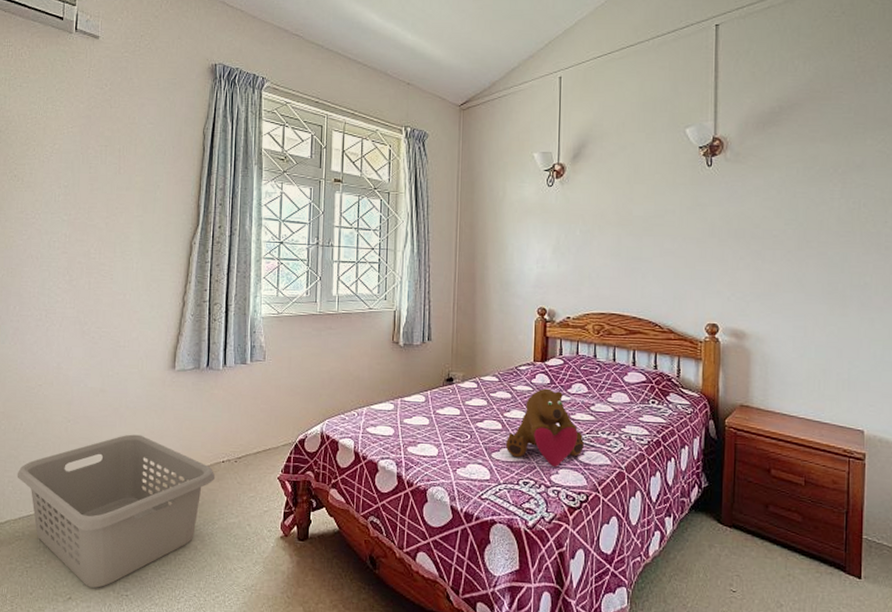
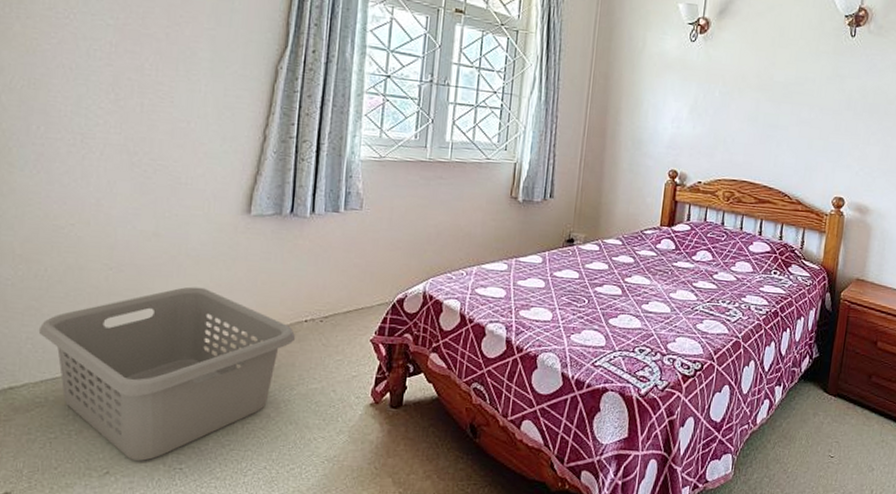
bear: present [505,388,584,468] -> none [624,254,704,336]

